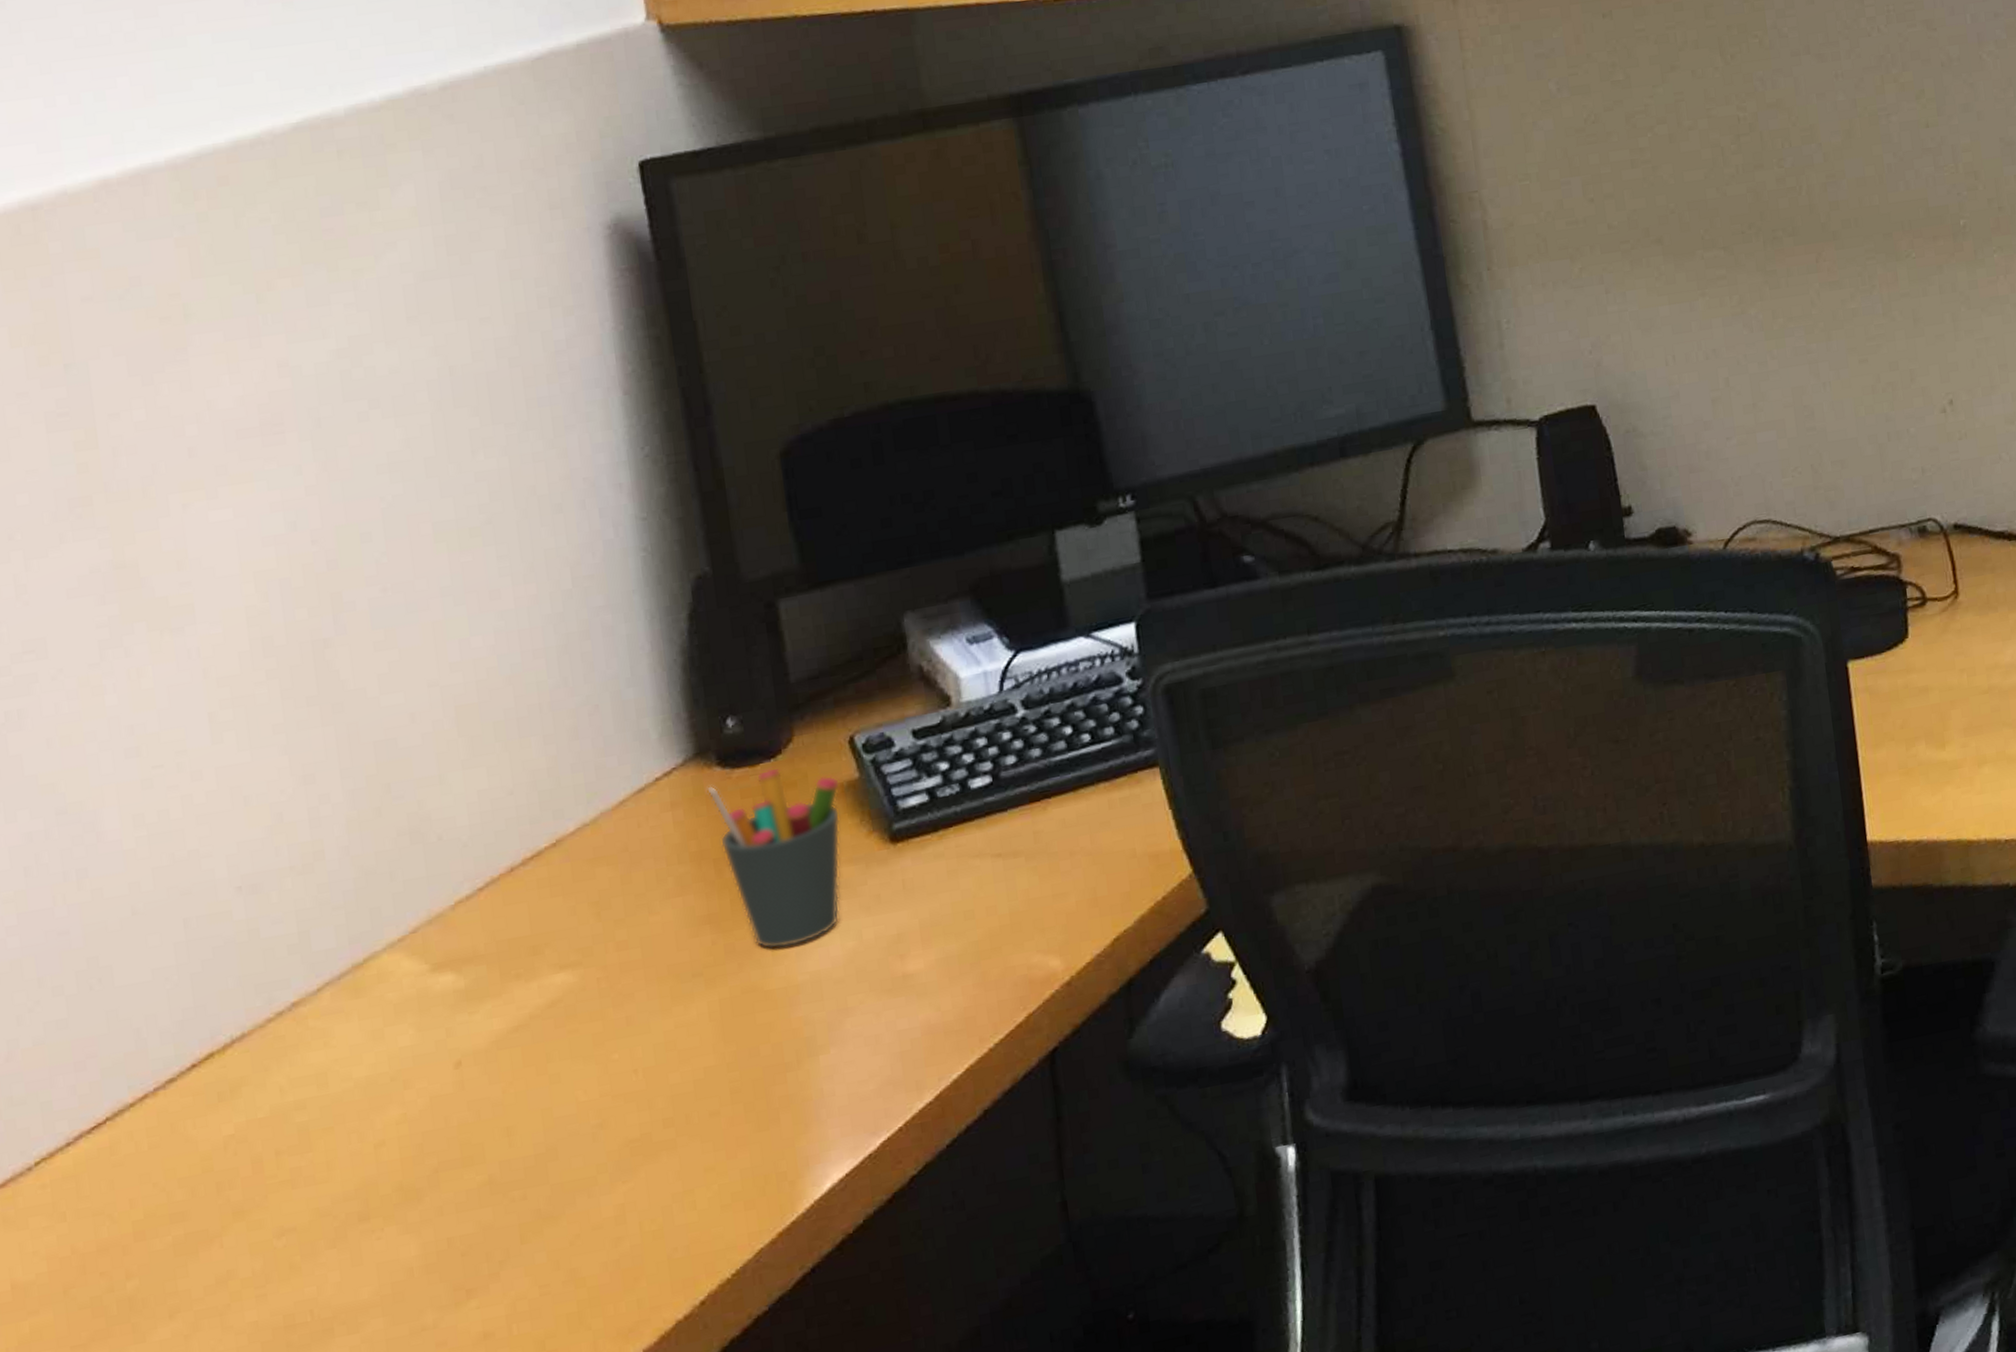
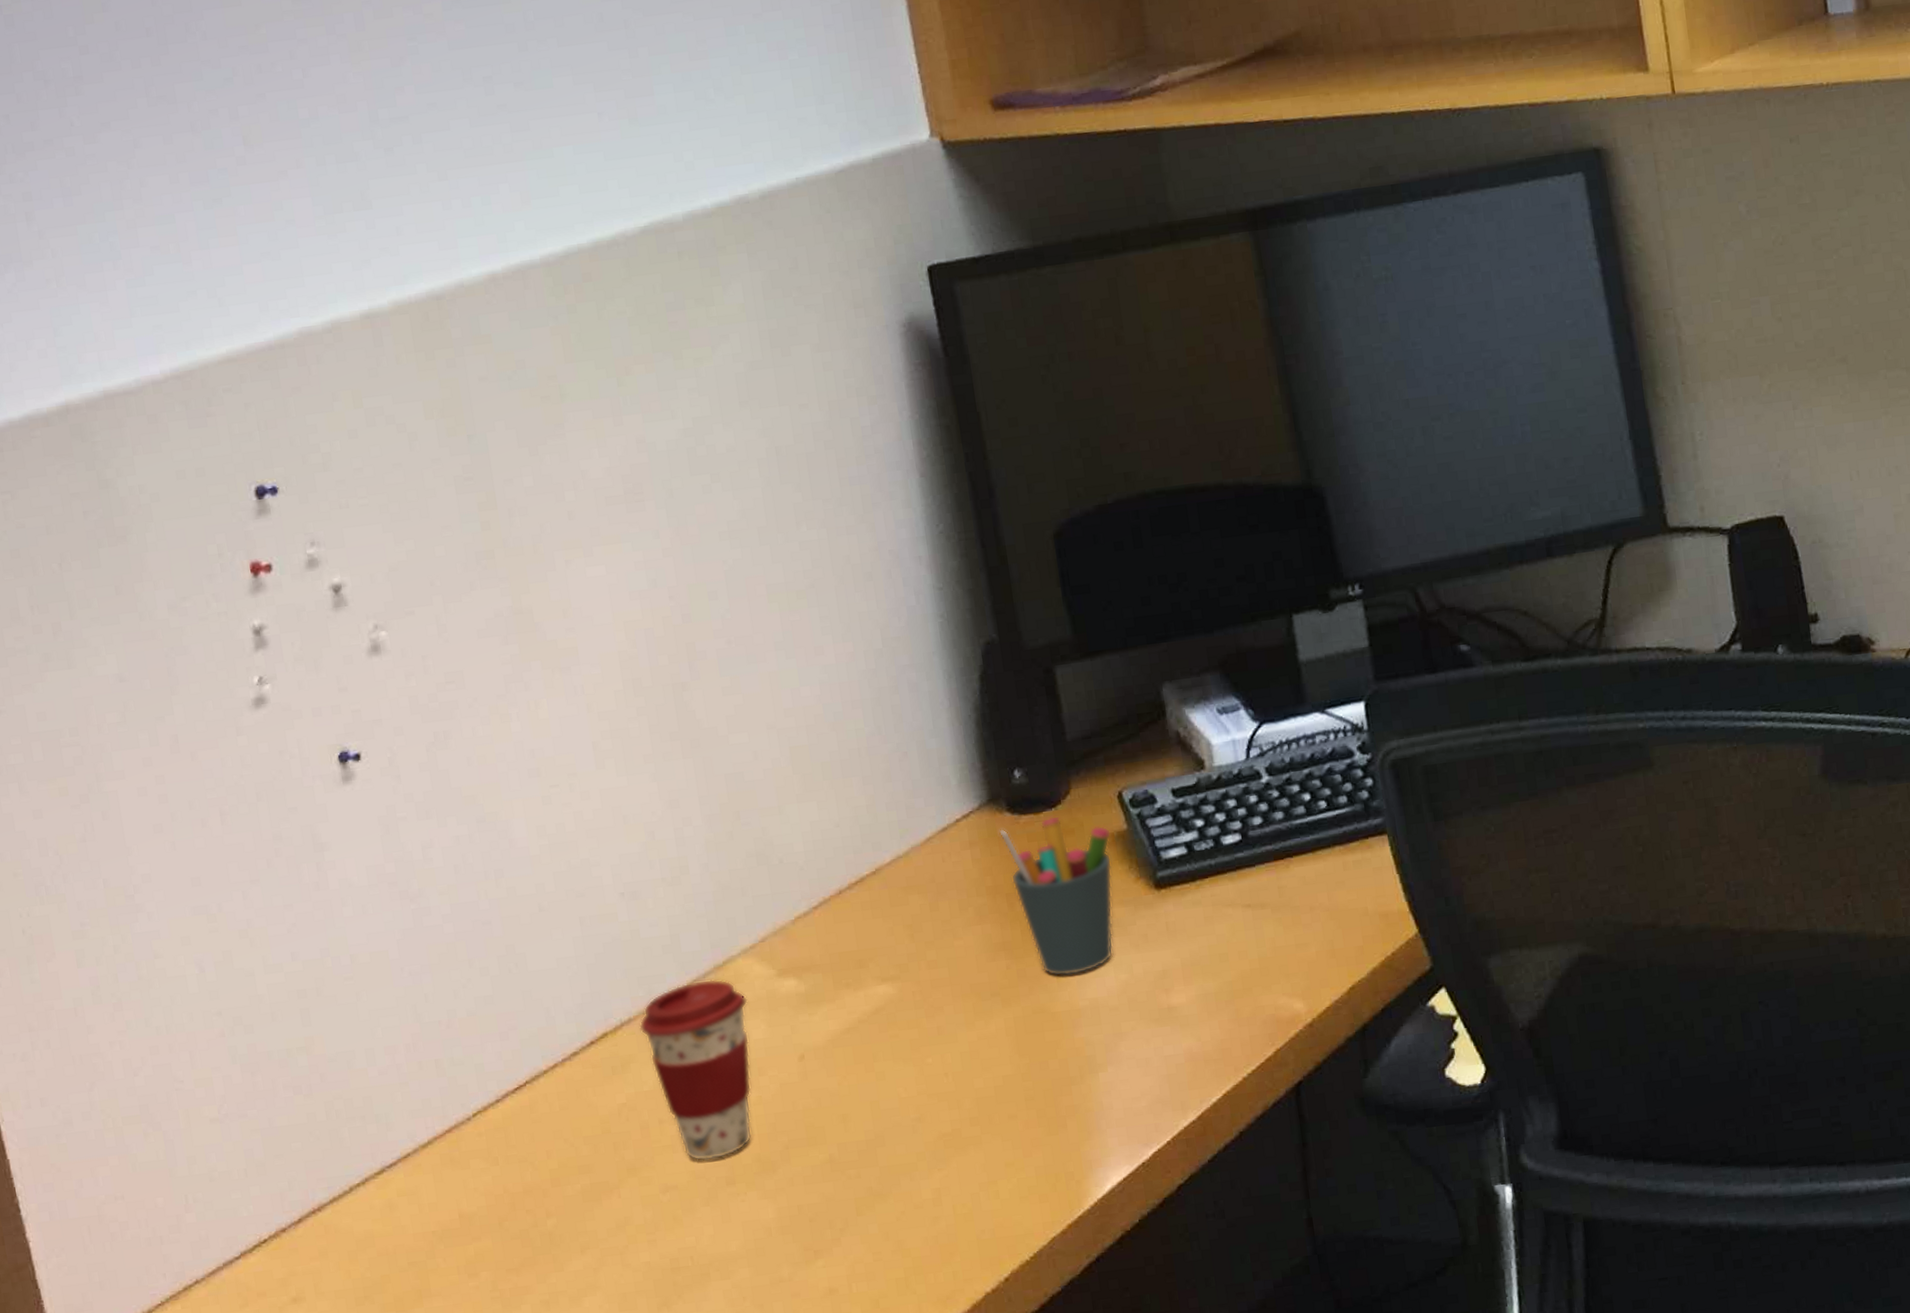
coffee cup: none [254,980,395,1196] -> present [639,979,752,1161]

